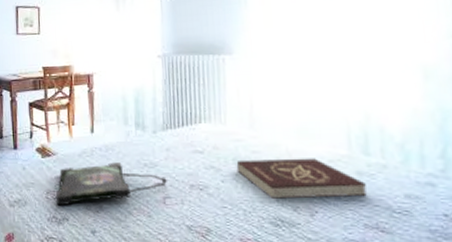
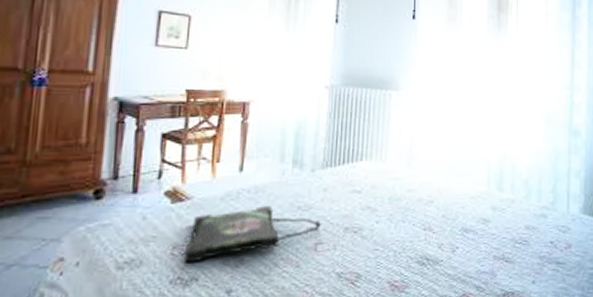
book: present [236,158,367,199] -> none [391,195,498,237]

